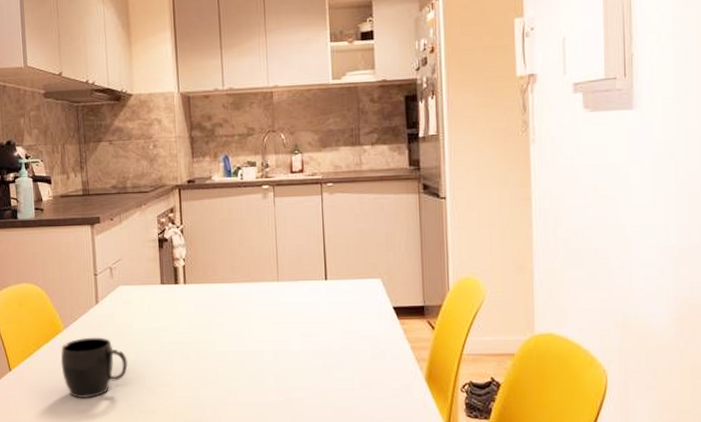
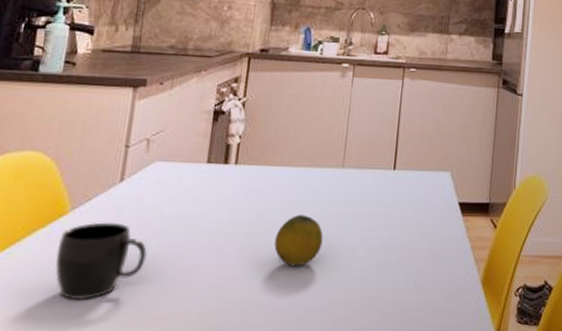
fruit: none [229,324,271,369] -> present [274,214,323,266]

